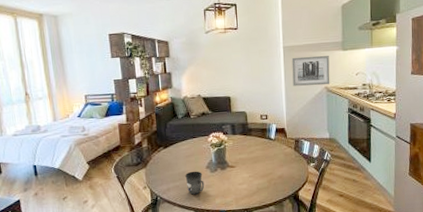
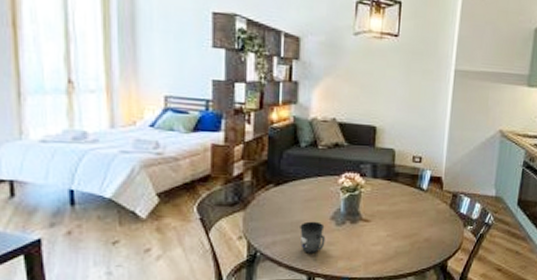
wall art: present [291,55,330,86] -> none [460,86,510,128]

